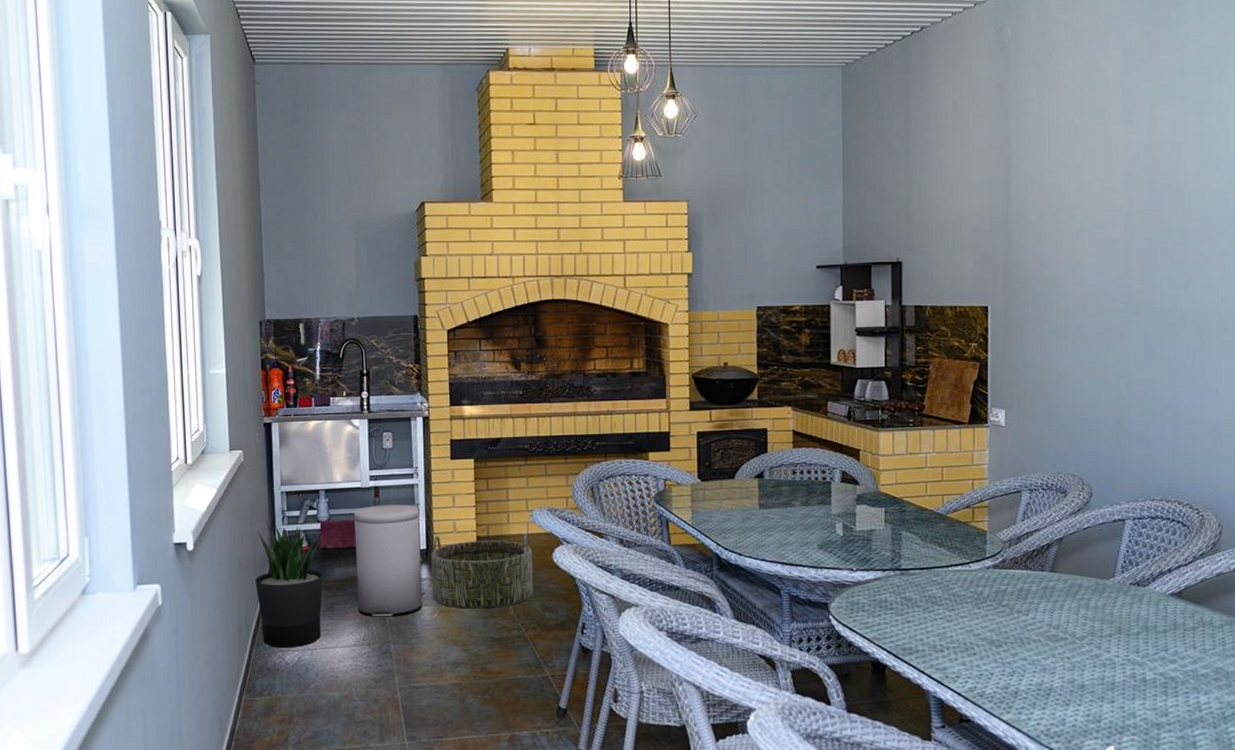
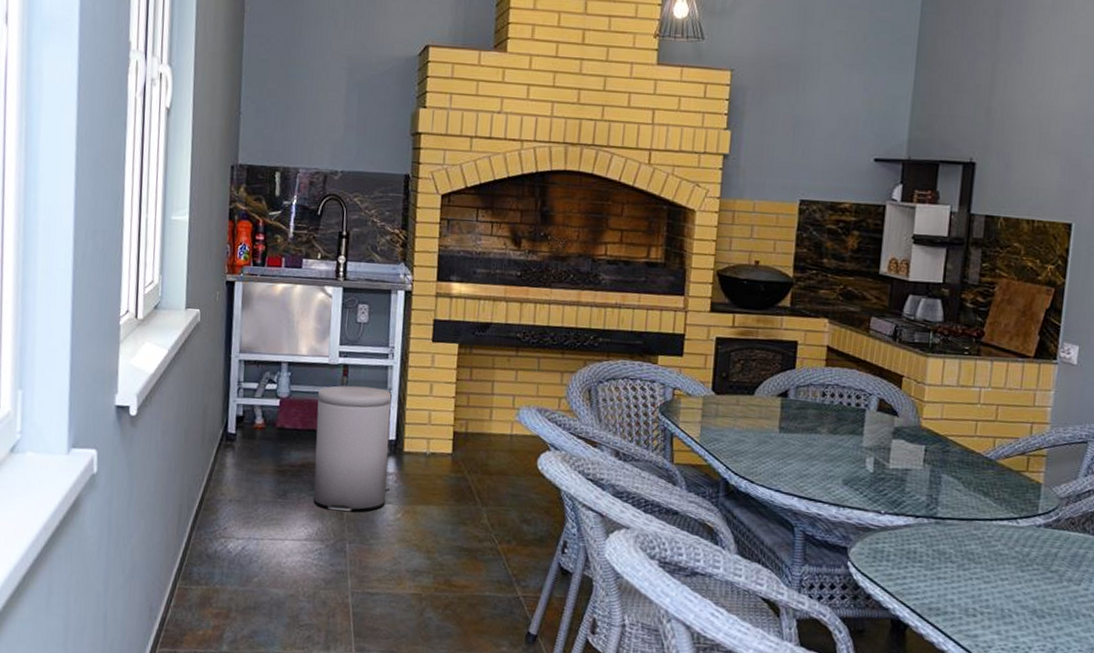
planter: present [254,519,323,648] -> none [201,389,278,535]
basket: present [431,534,534,609] -> none [398,426,515,514]

